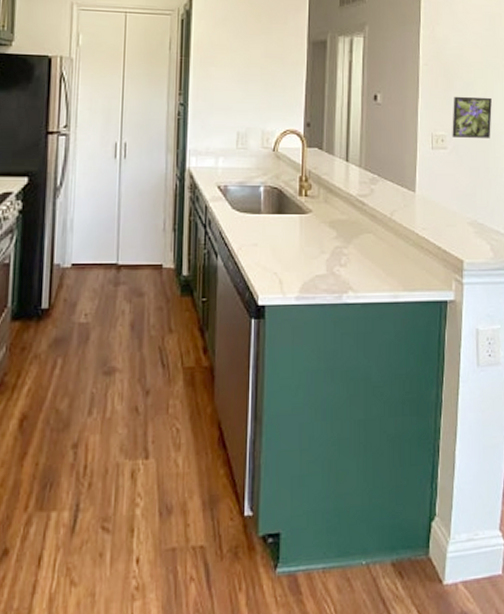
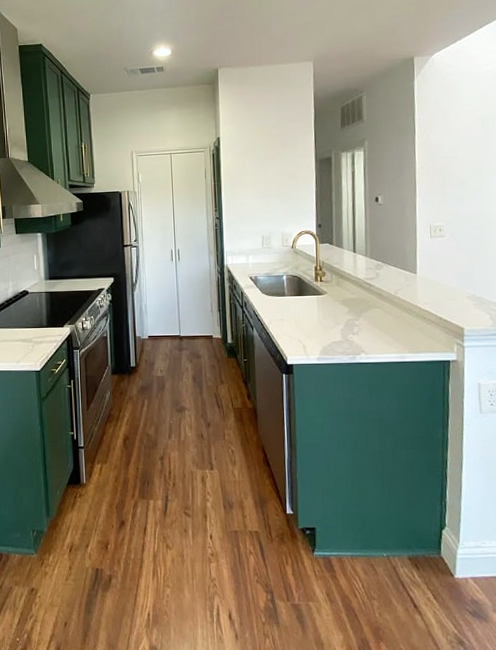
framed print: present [452,96,492,138] -> none [449,190,488,227]

